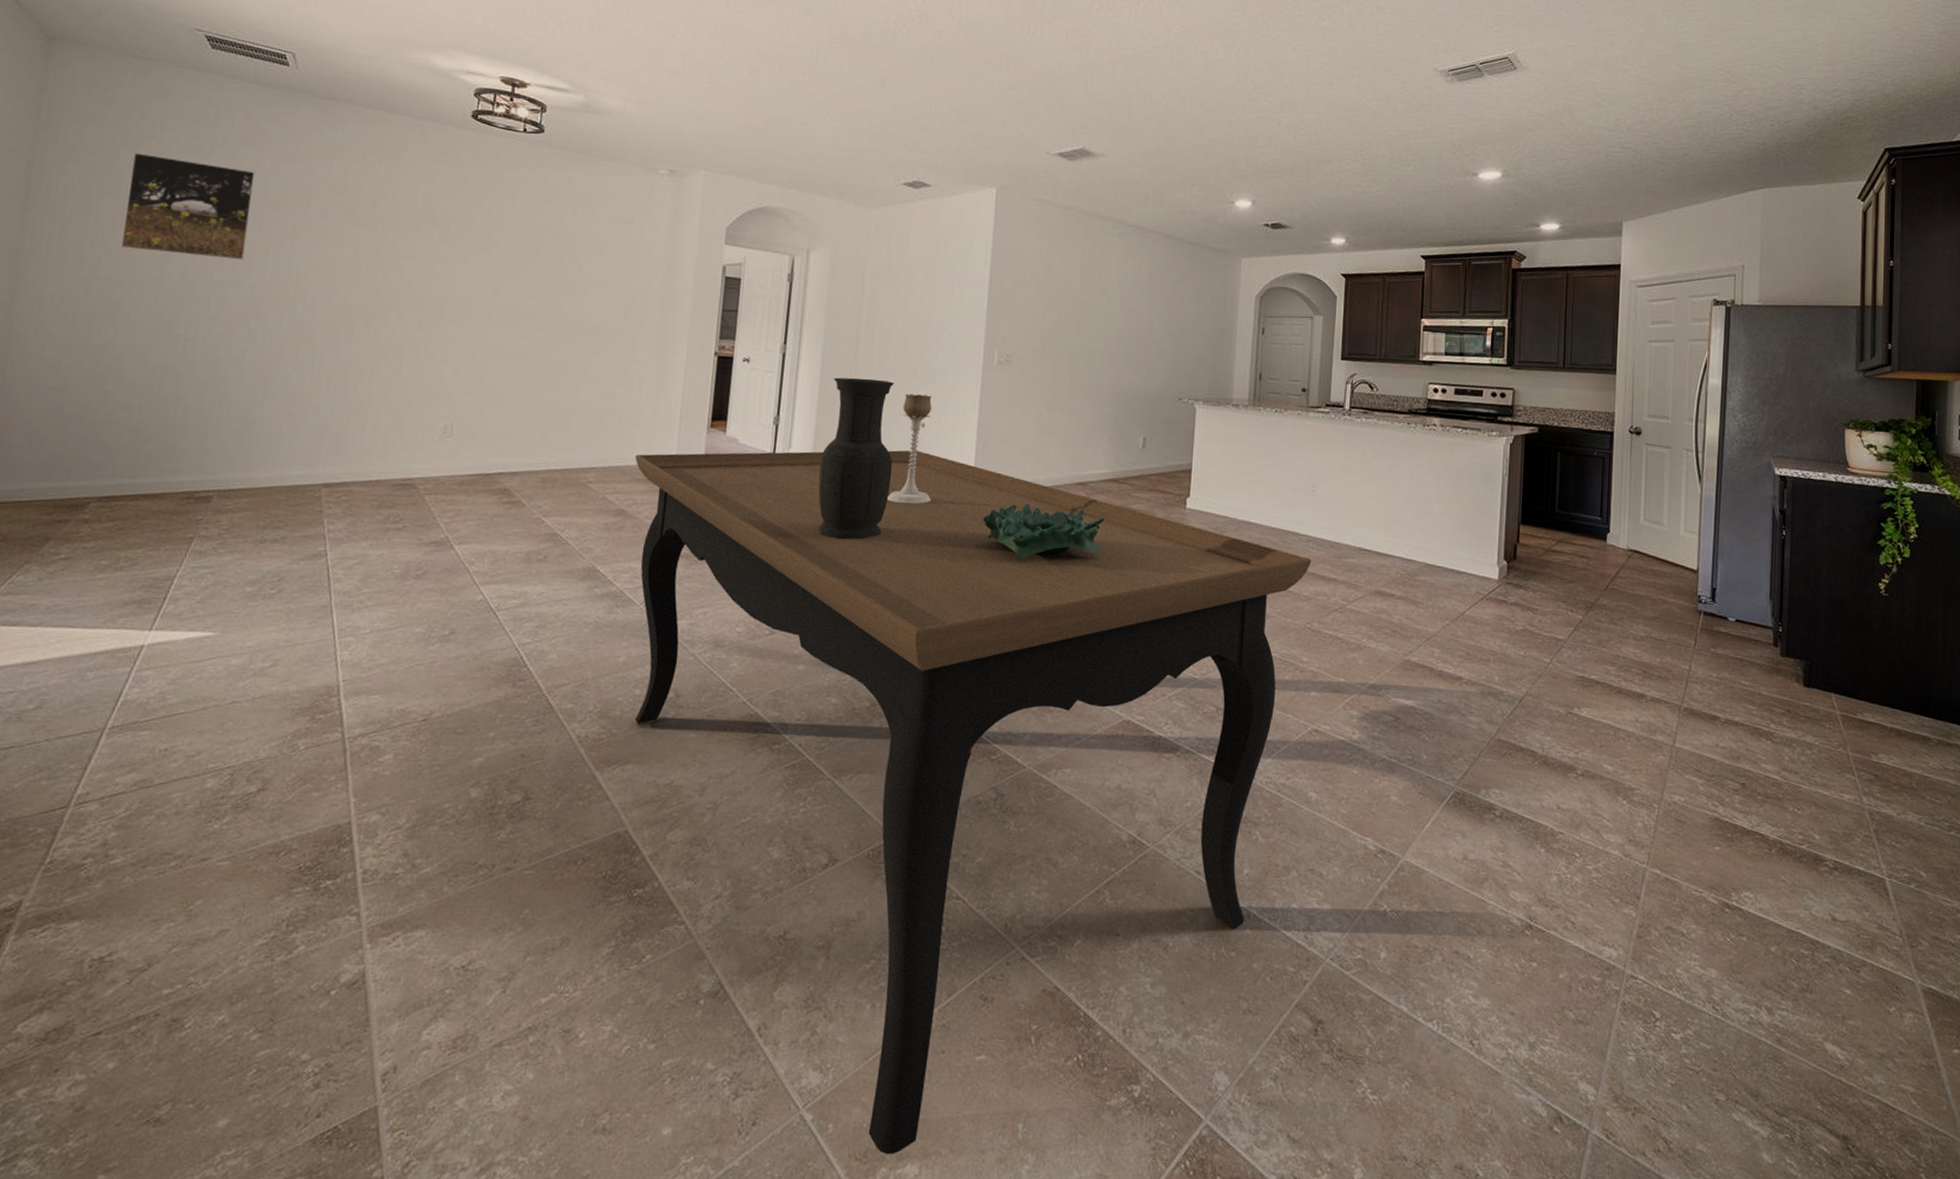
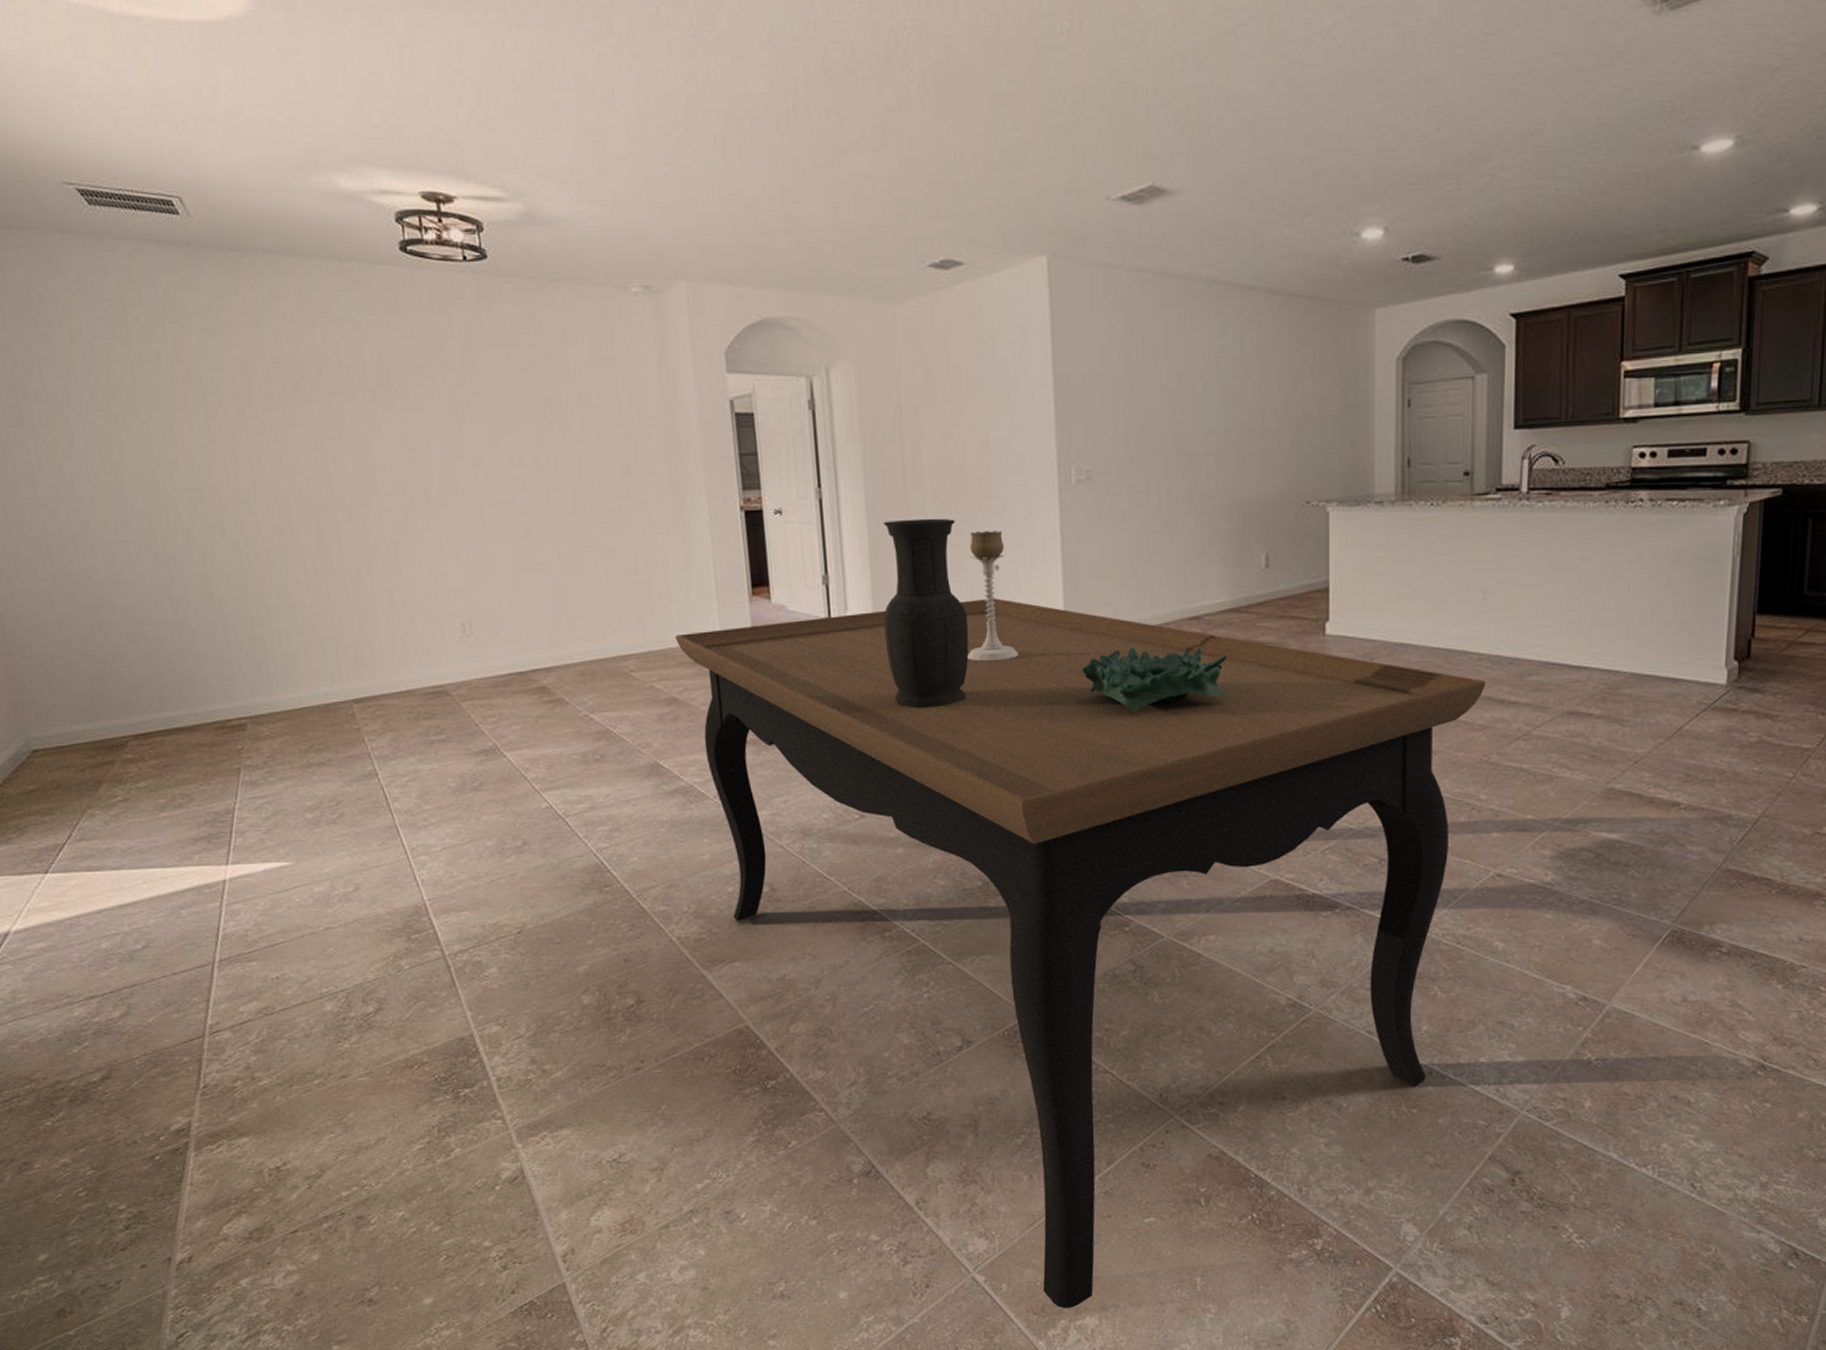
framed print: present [120,153,255,260] -> none [46,346,200,461]

